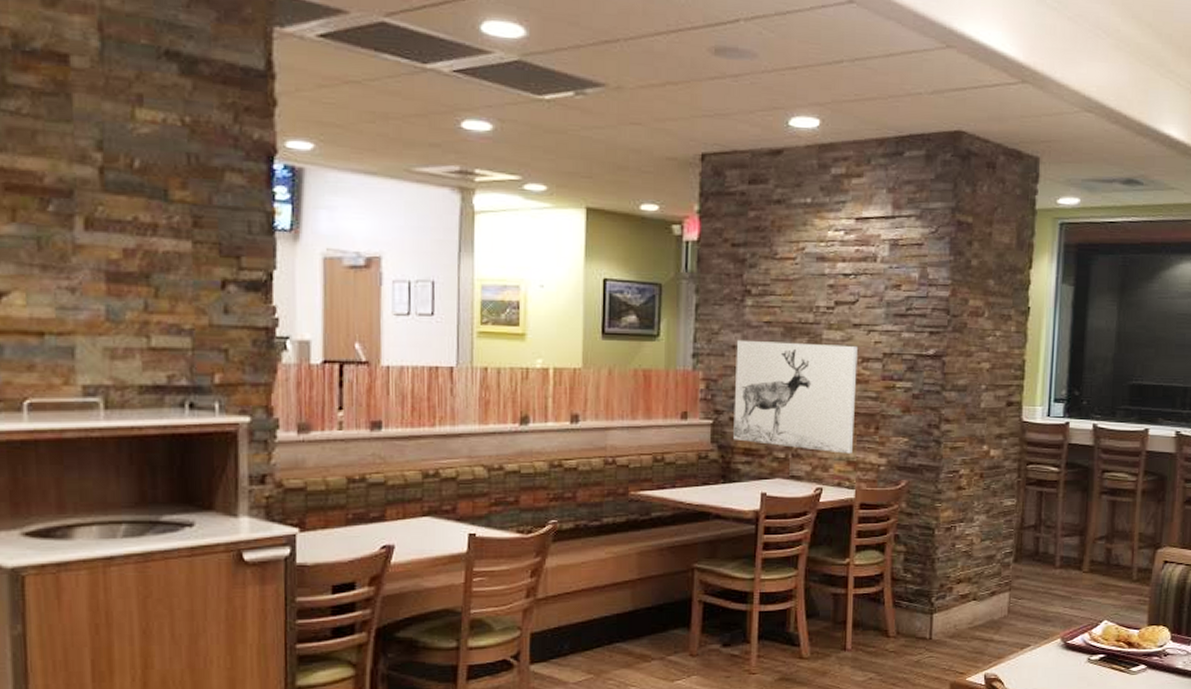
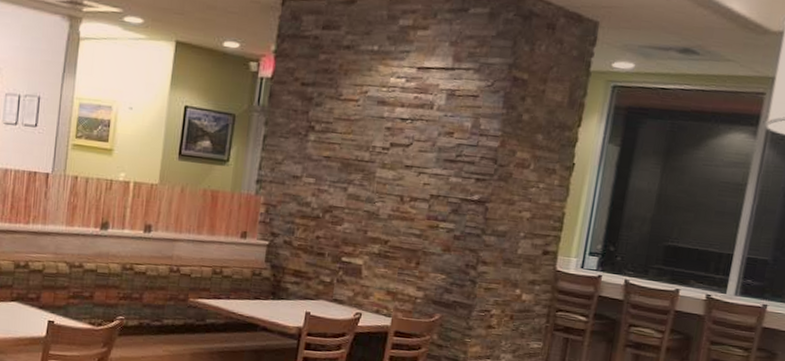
wall art: present [733,339,858,454] -> none [285,170,407,285]

